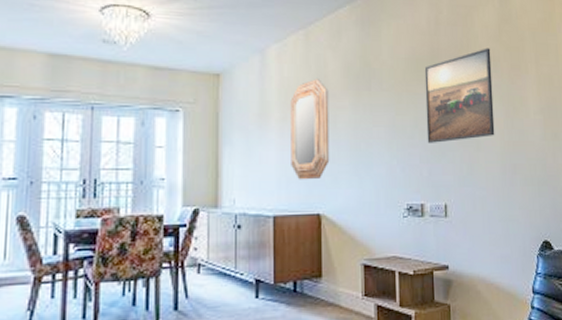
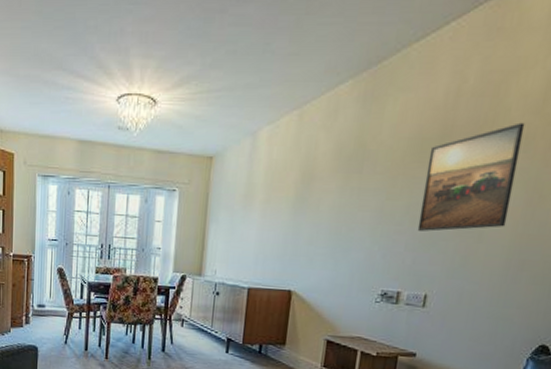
home mirror: present [290,79,330,180] -> none [269,161,316,259]

